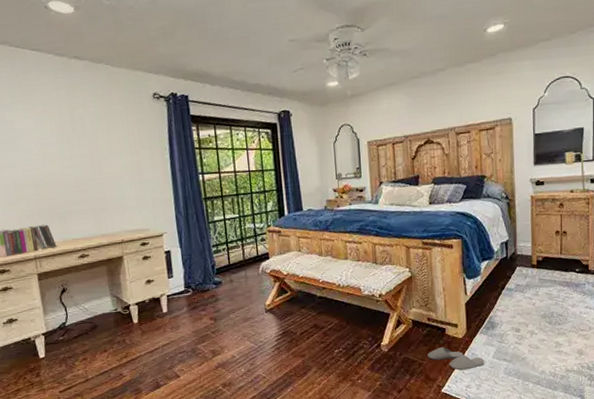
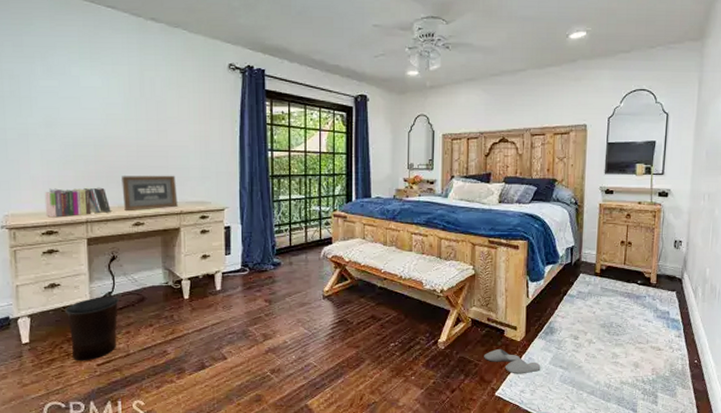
waste bin: none [24,326,75,389] -> present [65,297,119,361]
picture frame: none [63,206,119,245] -> present [122,175,178,212]

